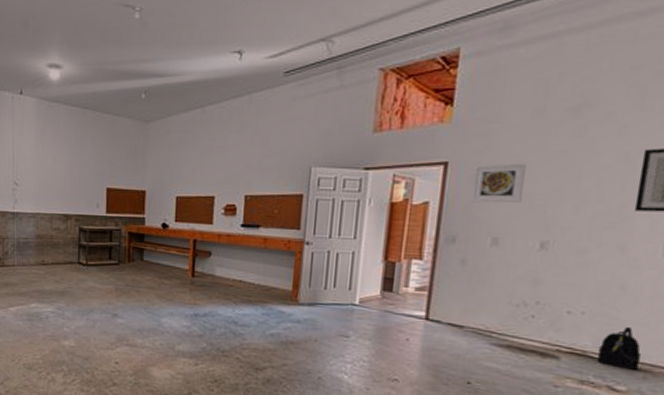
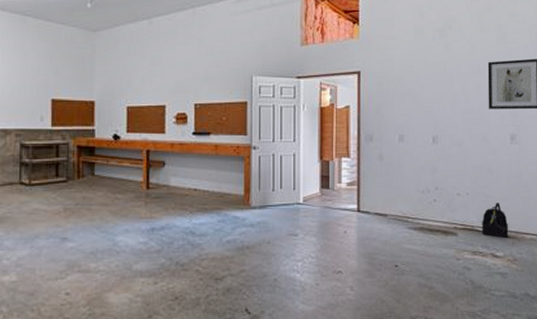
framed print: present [472,163,526,203] -> none [381,72,415,106]

